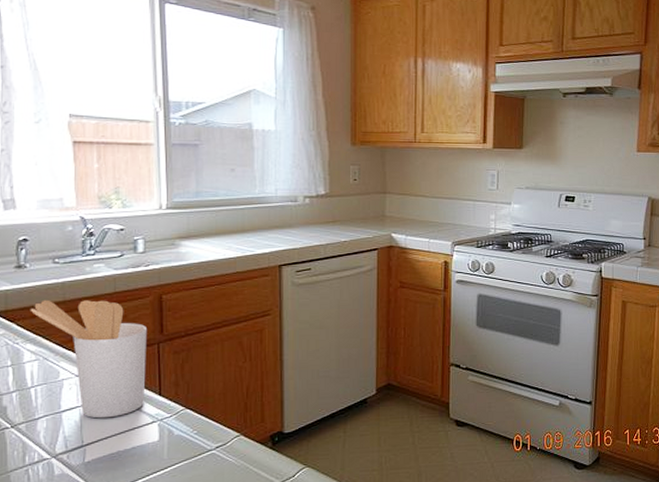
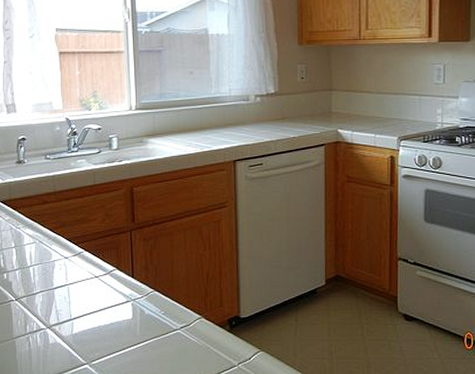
utensil holder: present [30,299,148,419] -> none [28,191,122,296]

